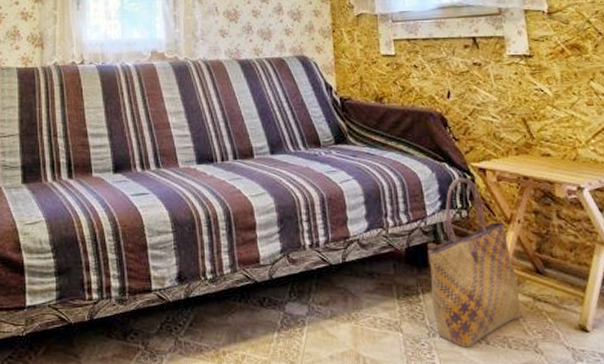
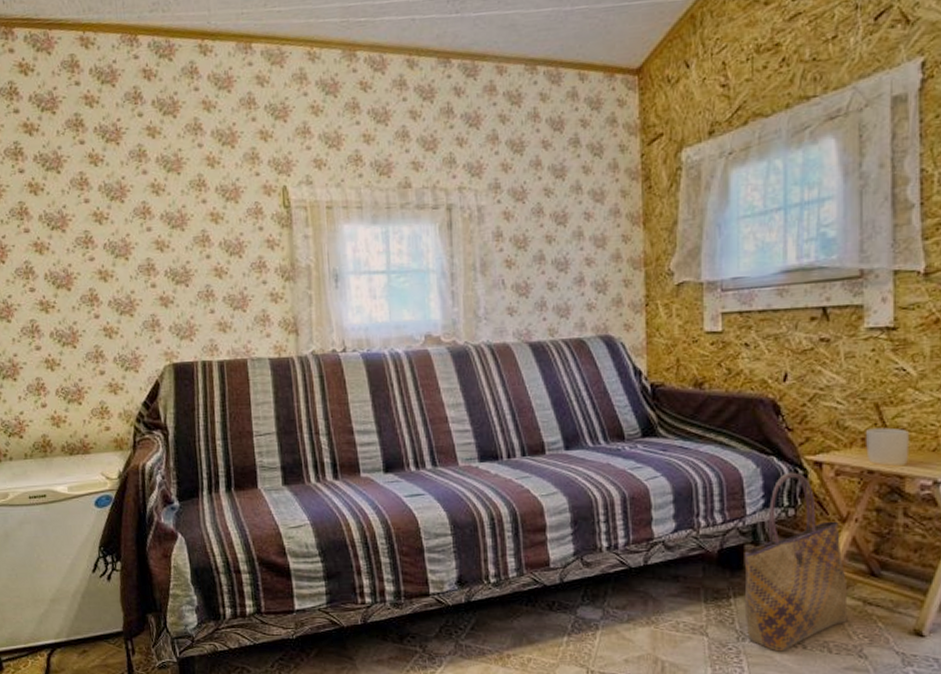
mug: none [517,139,556,173] -> present [865,427,910,466]

